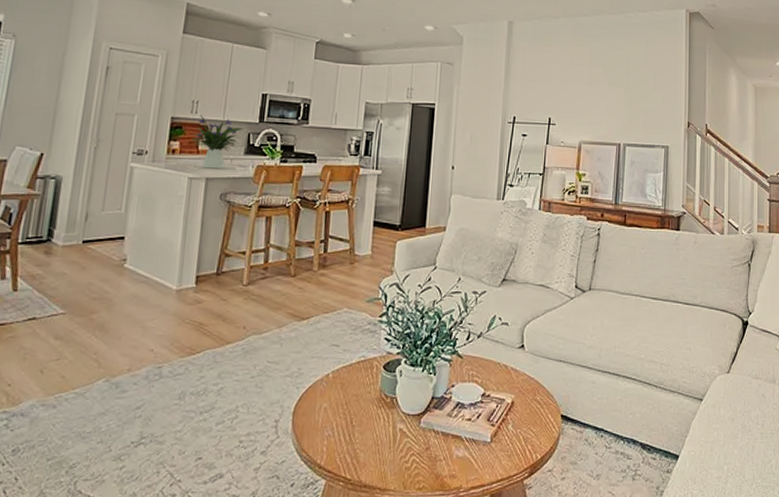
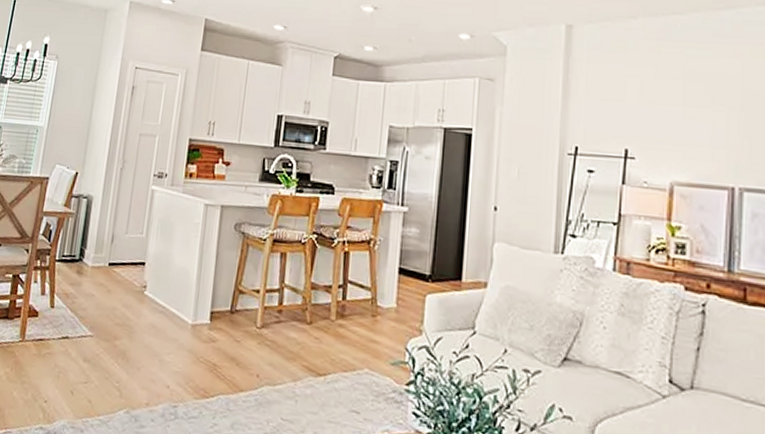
flower arrangement: present [189,115,244,169] -> none [206,137,259,197]

